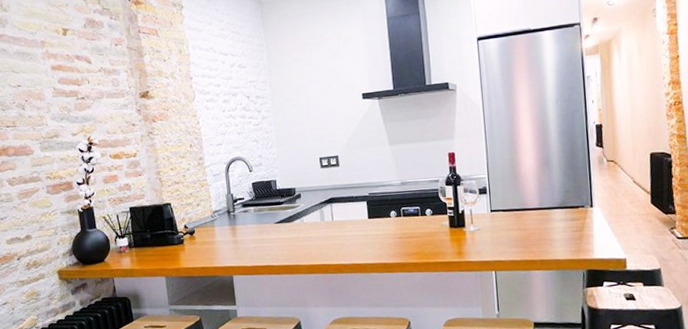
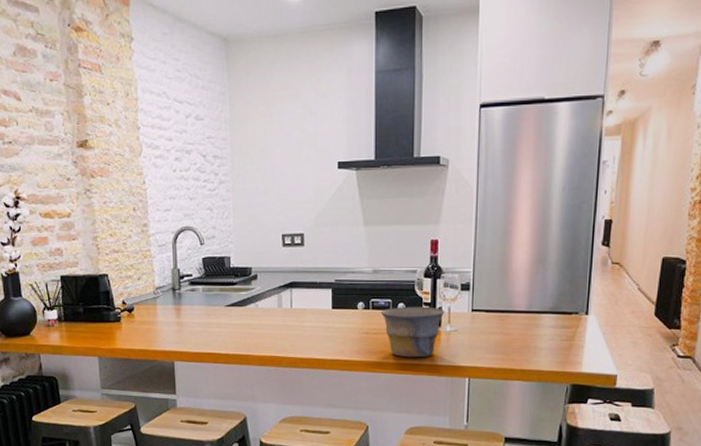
bowl: none [411,210,467,257] -> present [380,306,445,358]

